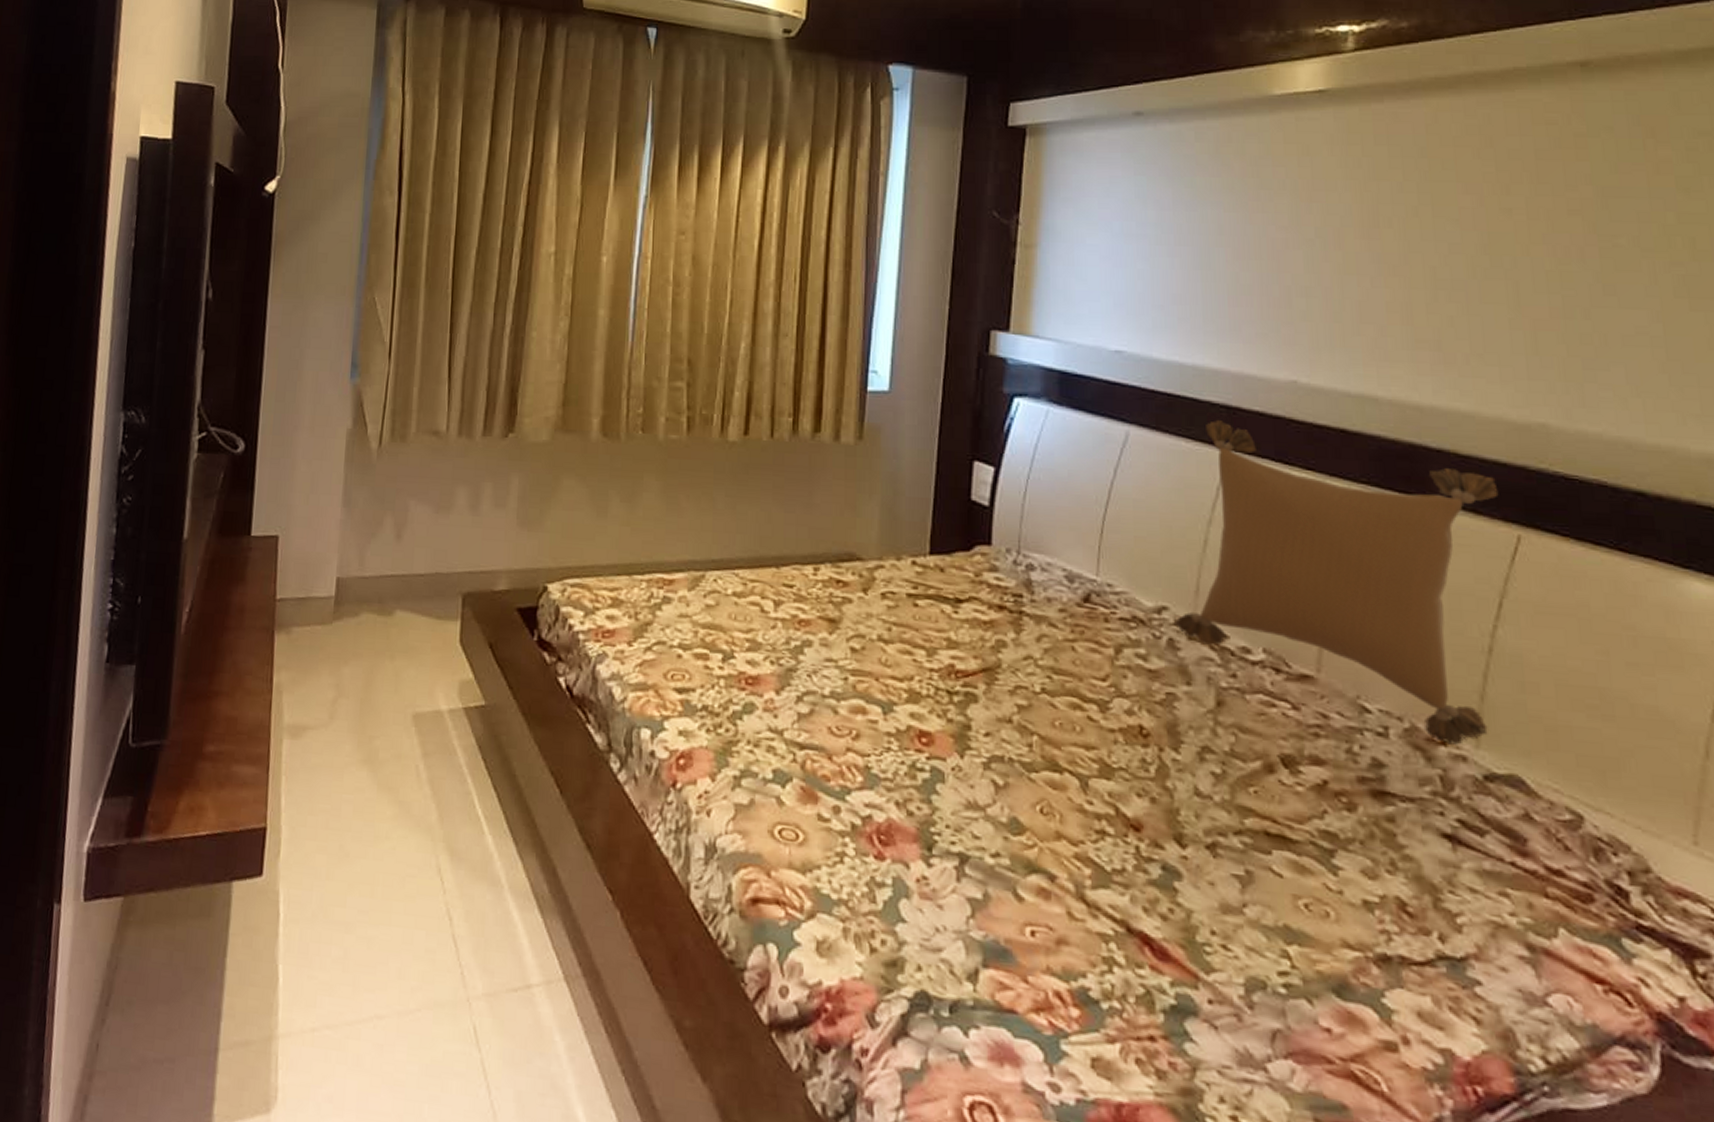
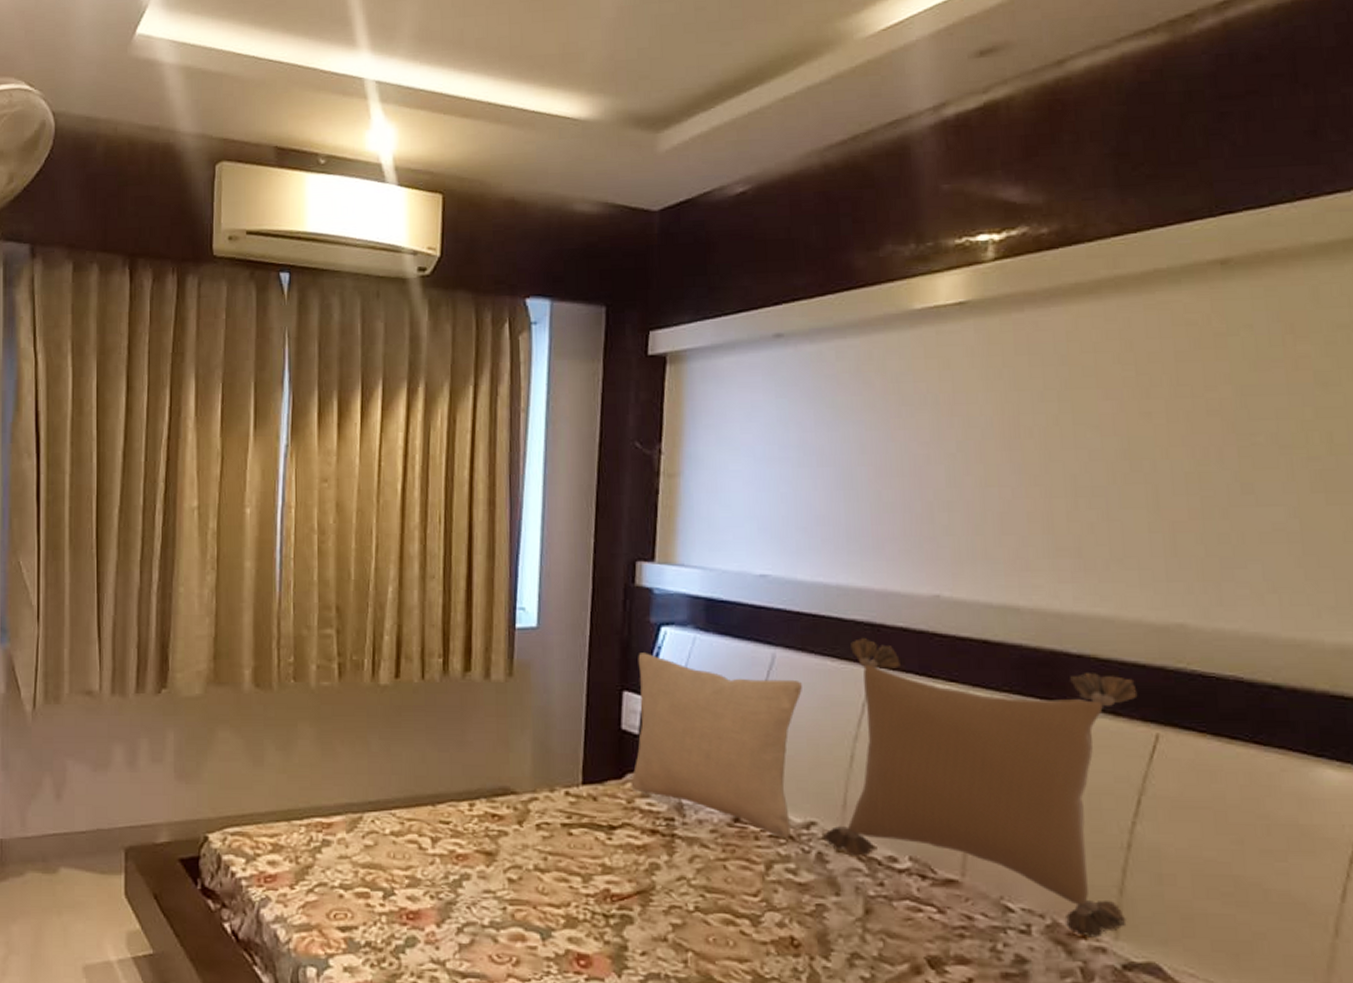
pillow: none [979,423,1156,622] -> present [631,653,802,838]

